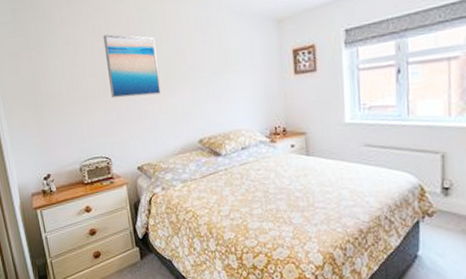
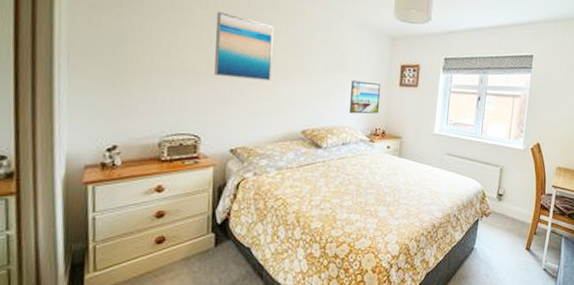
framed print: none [240,76,276,115] -> present [350,80,381,114]

